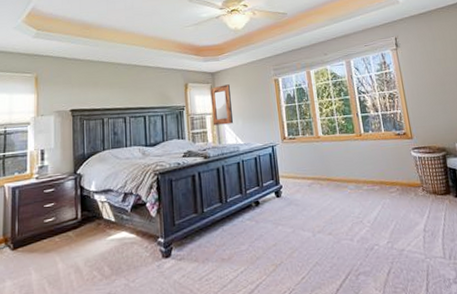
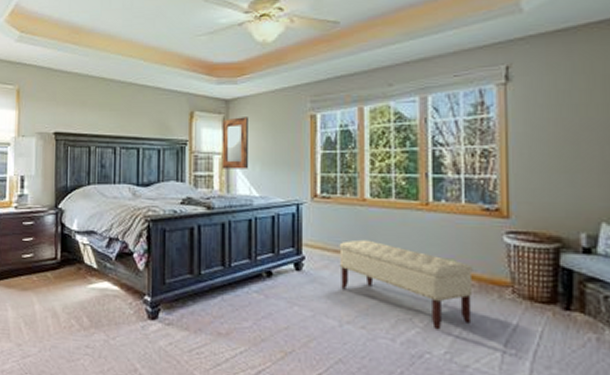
bench: none [305,166,401,227] -> present [339,239,473,330]

